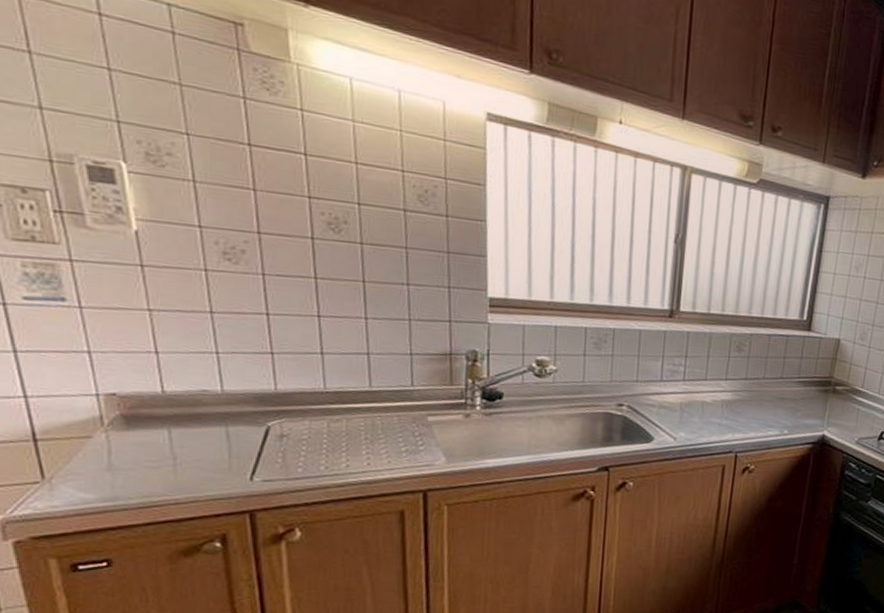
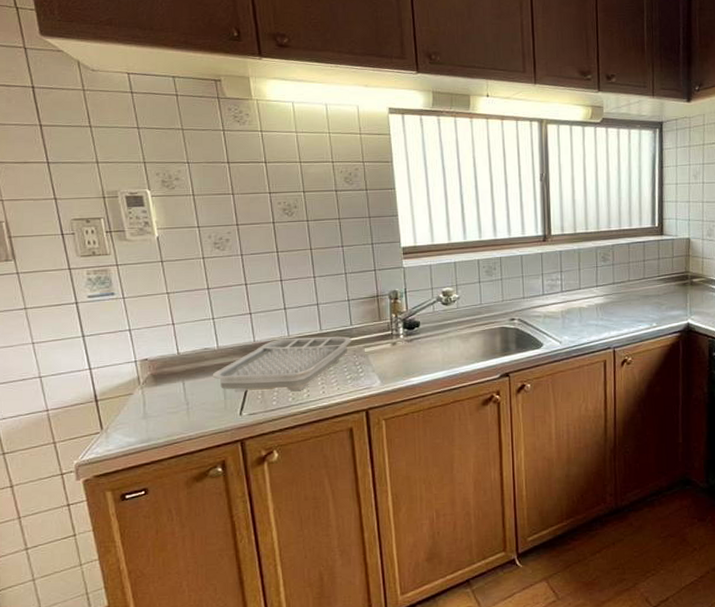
dish rack: none [212,390,412,458] -> present [212,336,352,393]

